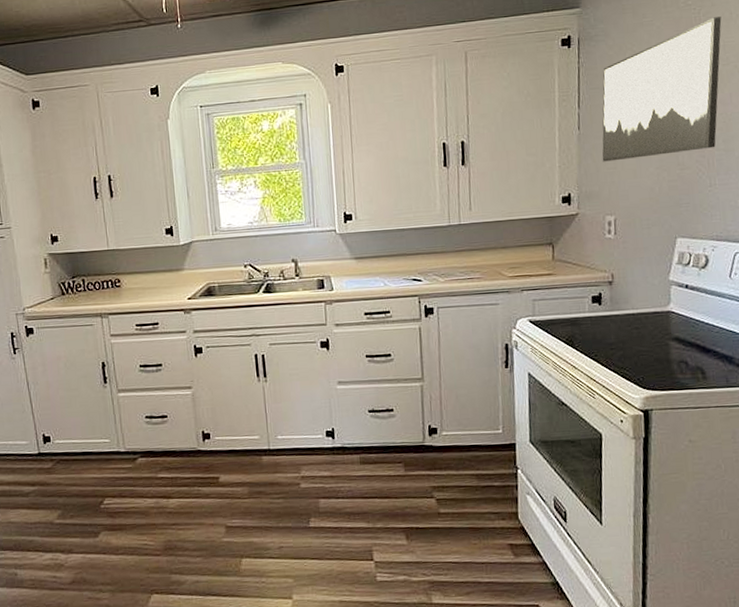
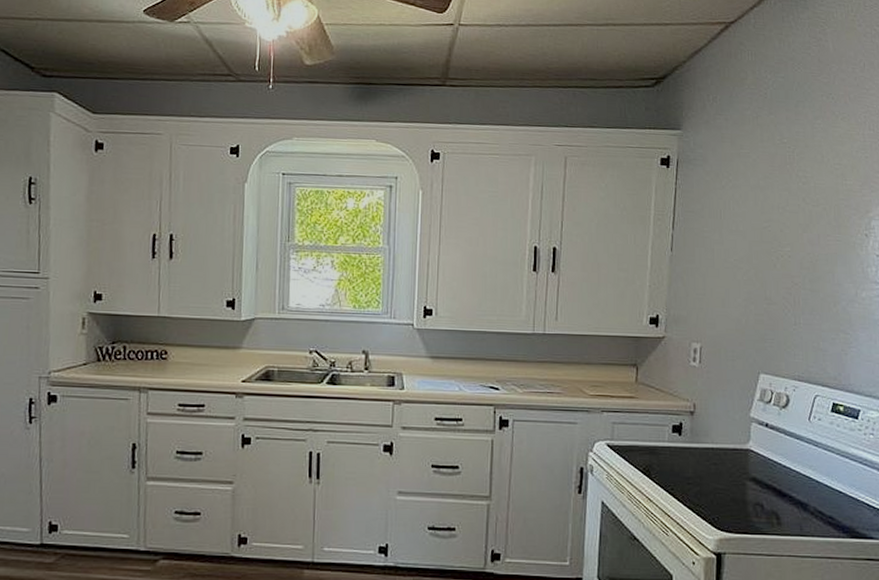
wall art: present [602,17,722,162] -> none [692,158,814,288]

